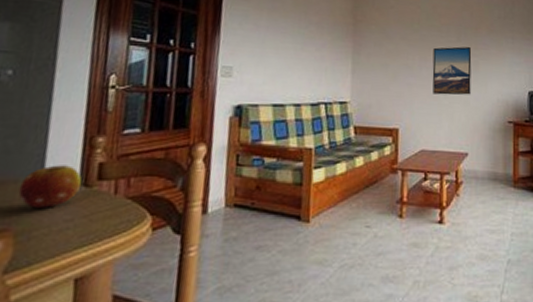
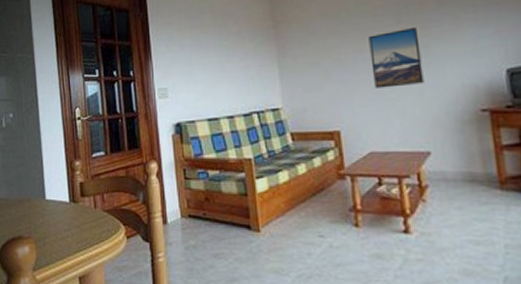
fruit: present [18,165,83,208] -> none [32,186,71,220]

